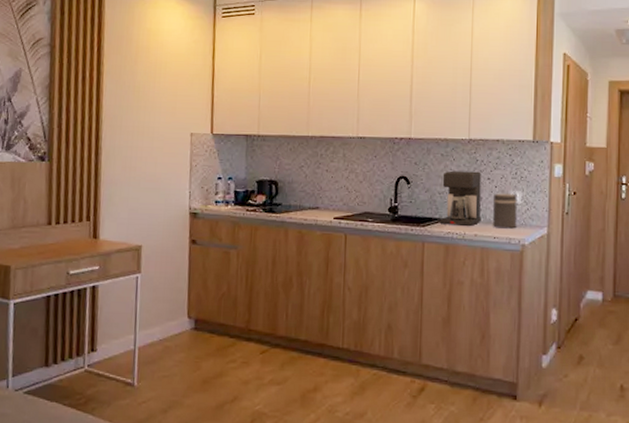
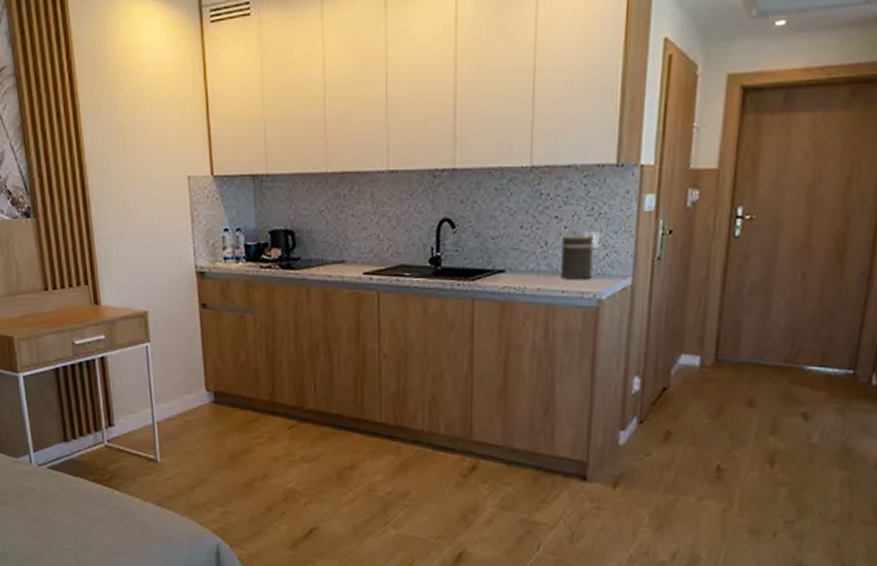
coffee maker: present [440,170,481,227] -> none [493,208,547,279]

